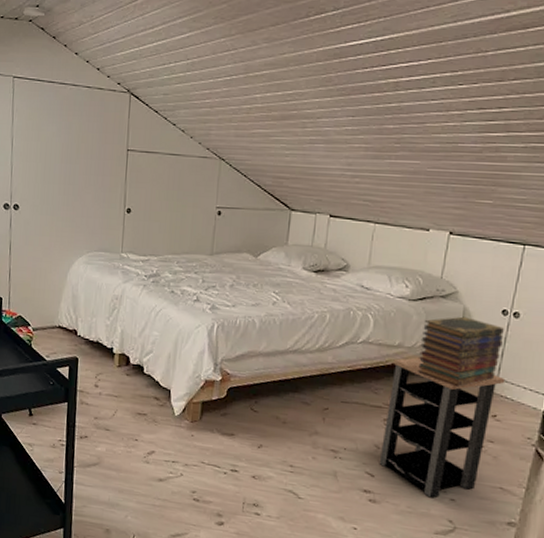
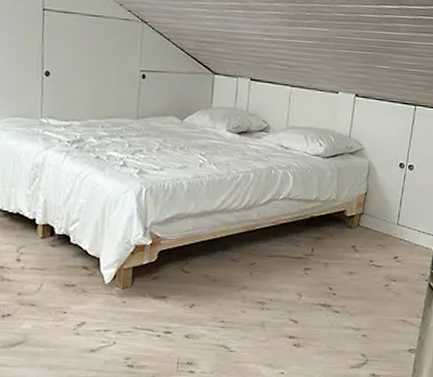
side table: present [379,357,506,498] -> none [301,210,404,336]
book stack: present [418,316,504,387] -> none [332,170,401,234]

